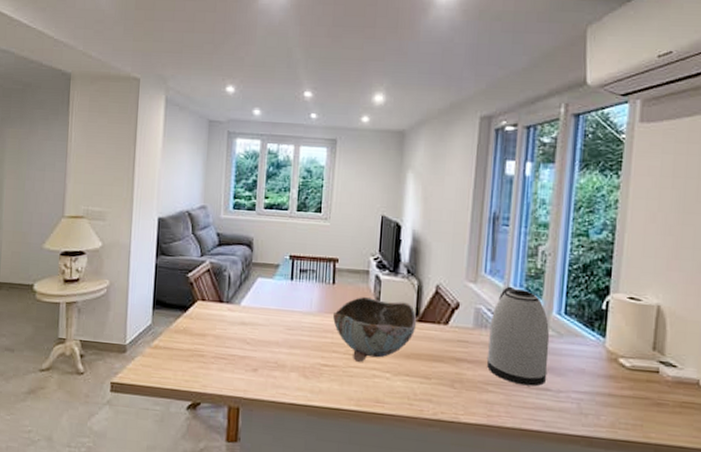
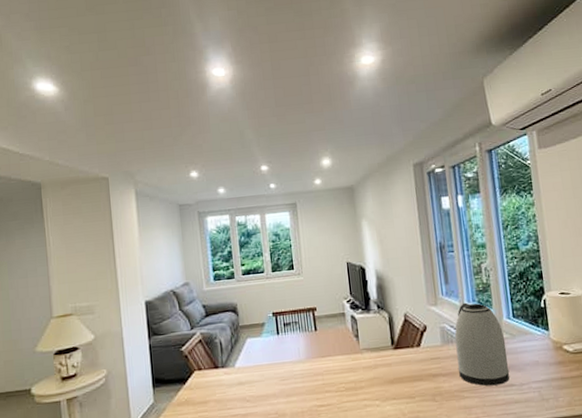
bowl: present [333,297,417,363] -> none [320,334,394,397]

